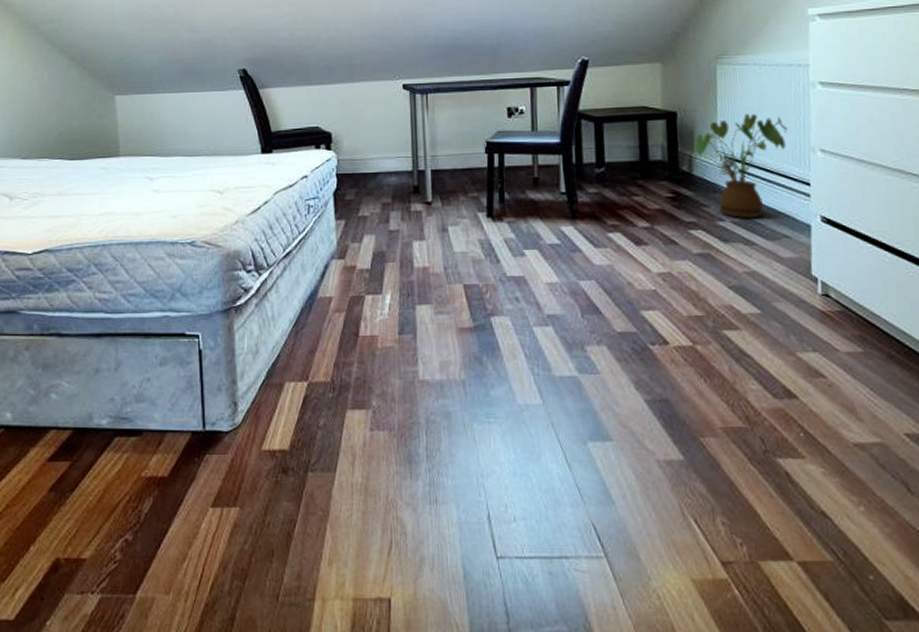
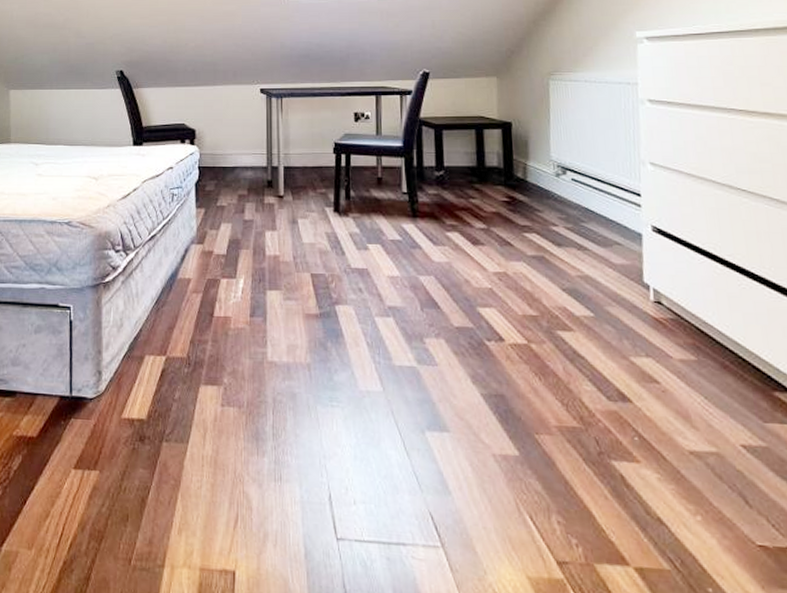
house plant: present [692,113,791,218] -> none [527,126,621,224]

